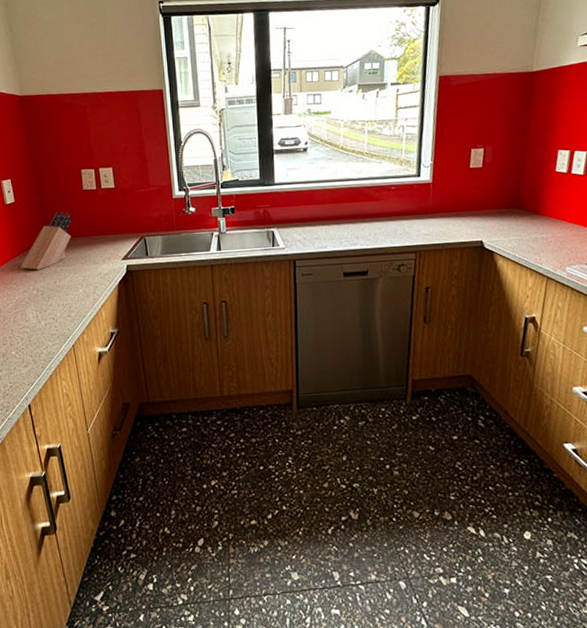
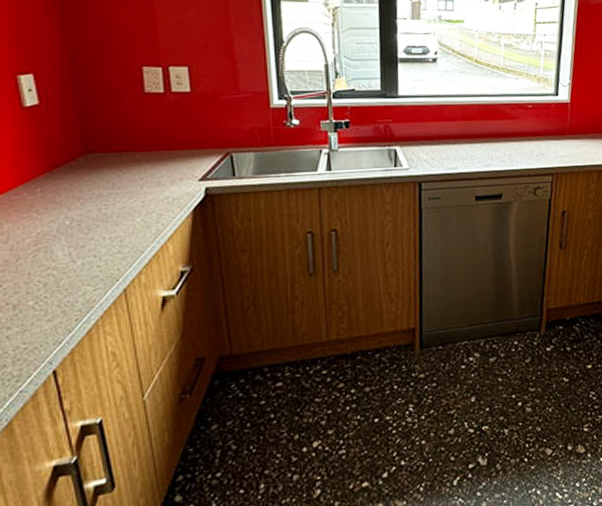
knife block: present [20,212,71,270] -> none [45,119,126,194]

